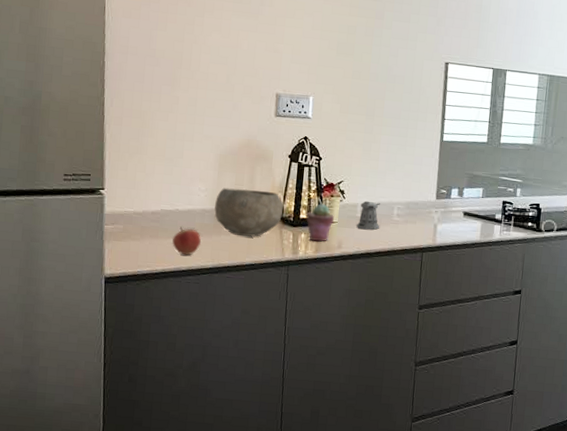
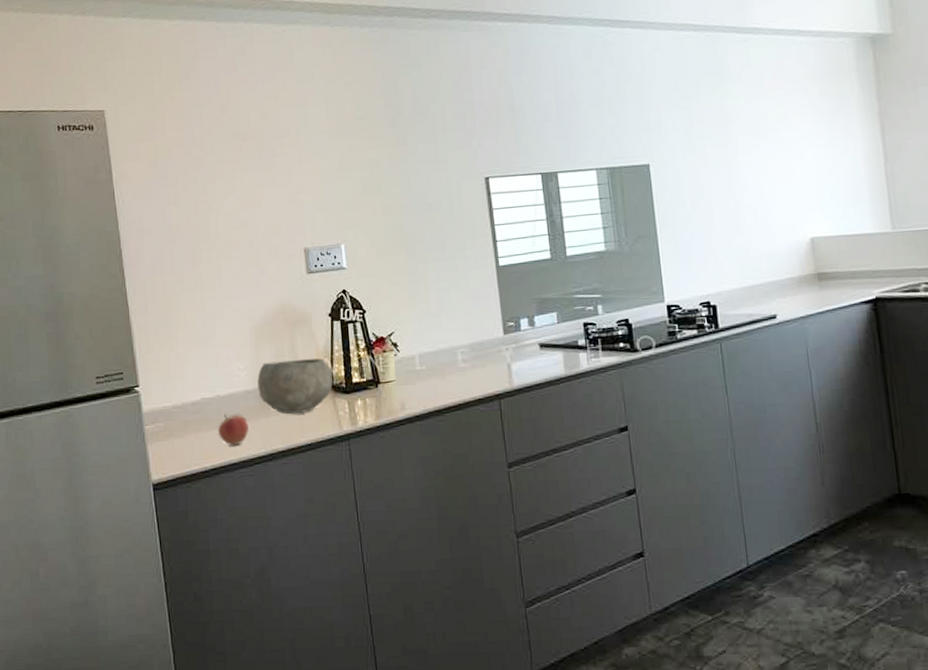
potted succulent: present [305,204,335,242] -> none [359,362,392,407]
pepper shaker: present [356,200,380,230] -> none [417,349,445,384]

